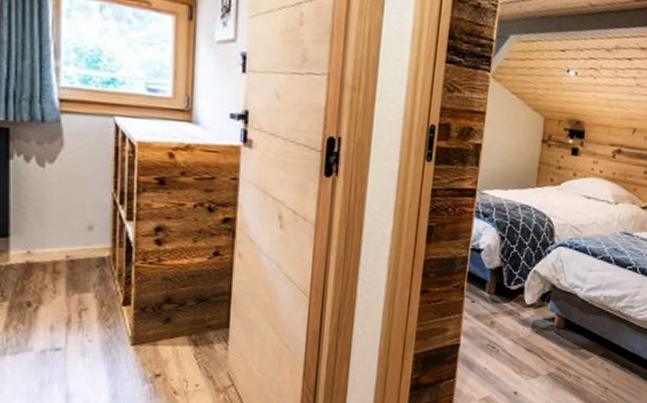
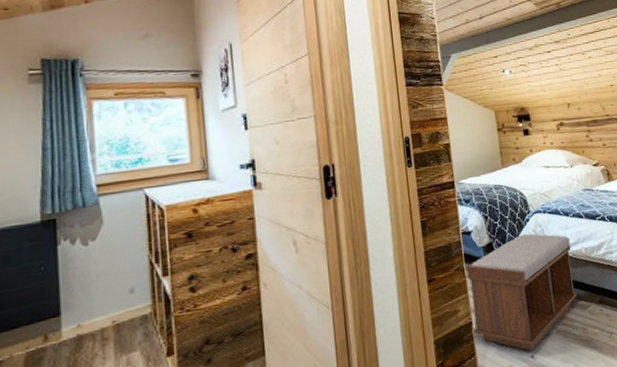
bench: none [459,265,590,387] -> present [466,234,577,352]

